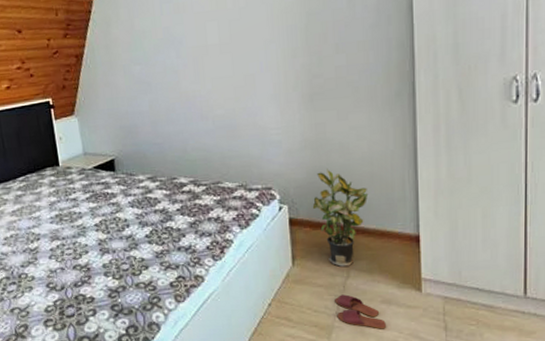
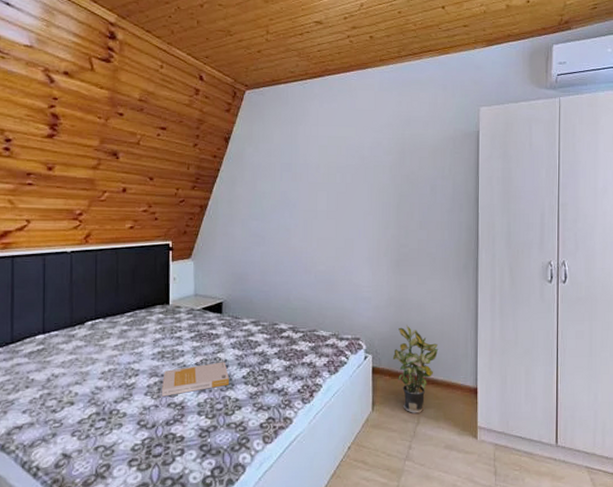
book: none [64,221,133,259] -> present [162,362,230,397]
slippers: present [335,294,386,329] -> none [406,440,447,473]

